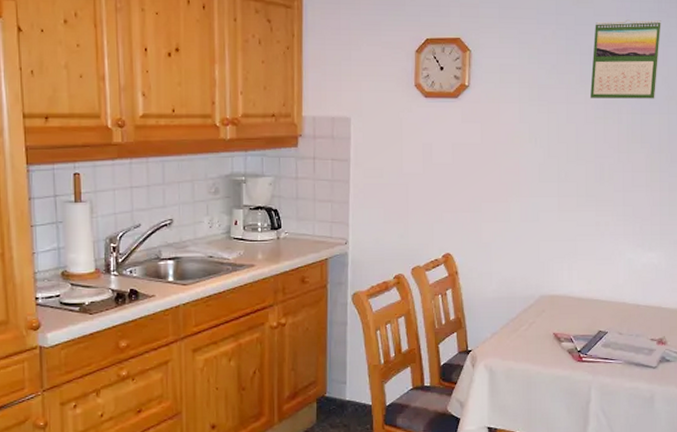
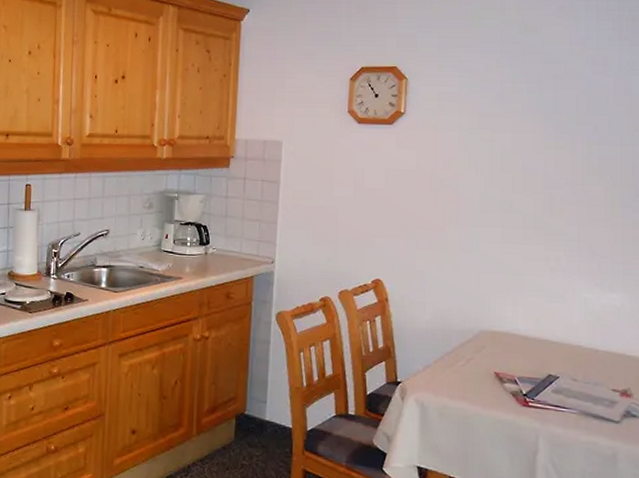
calendar: present [590,19,661,99] -> none [539,48,623,129]

